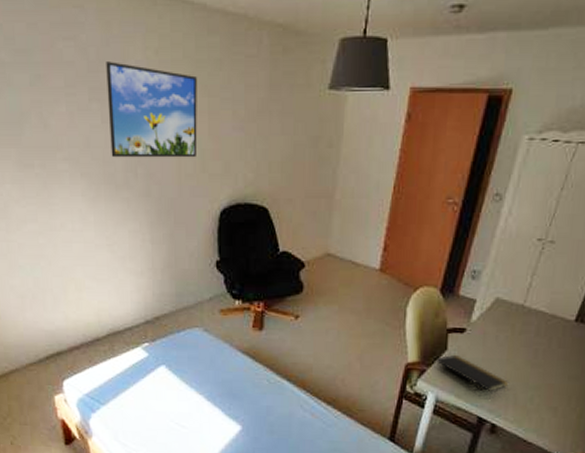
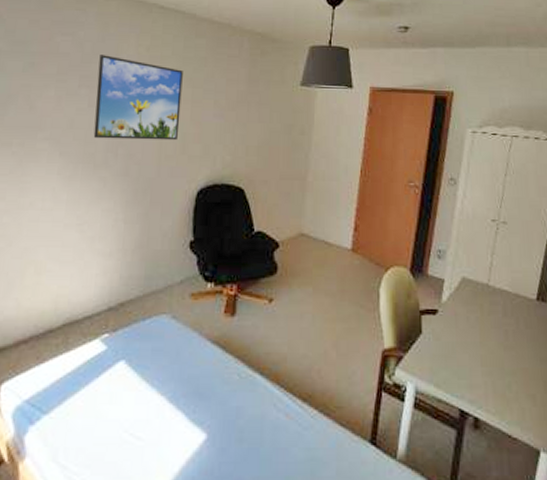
notepad: present [435,354,509,398] -> none [411,338,485,387]

